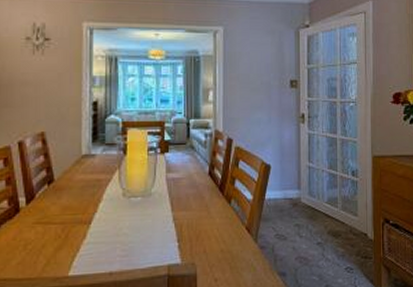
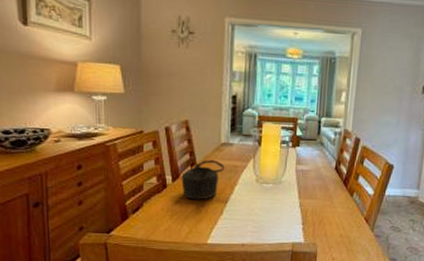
teapot: none [37,175,87,224] -> present [181,160,225,200]

